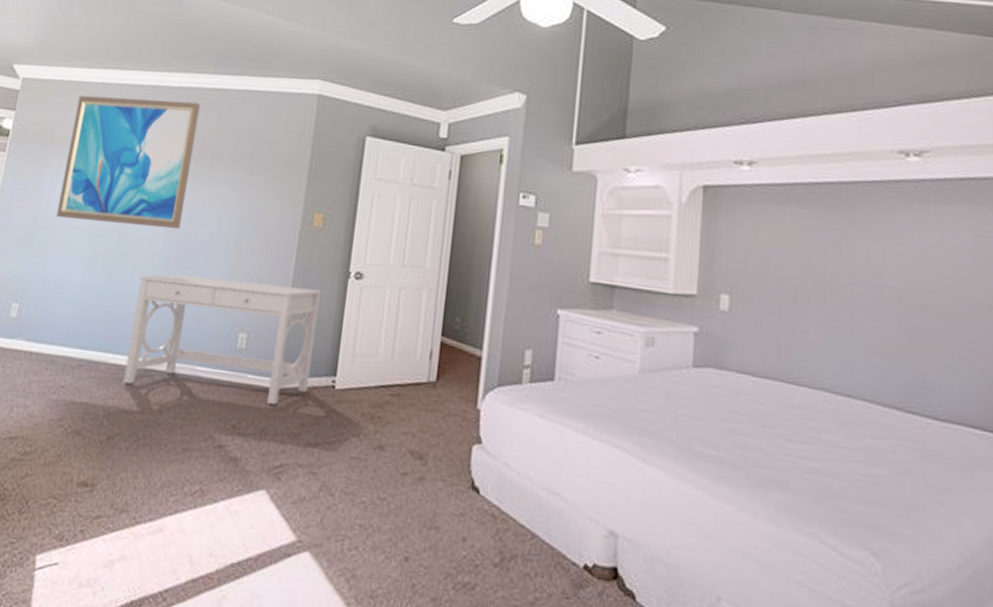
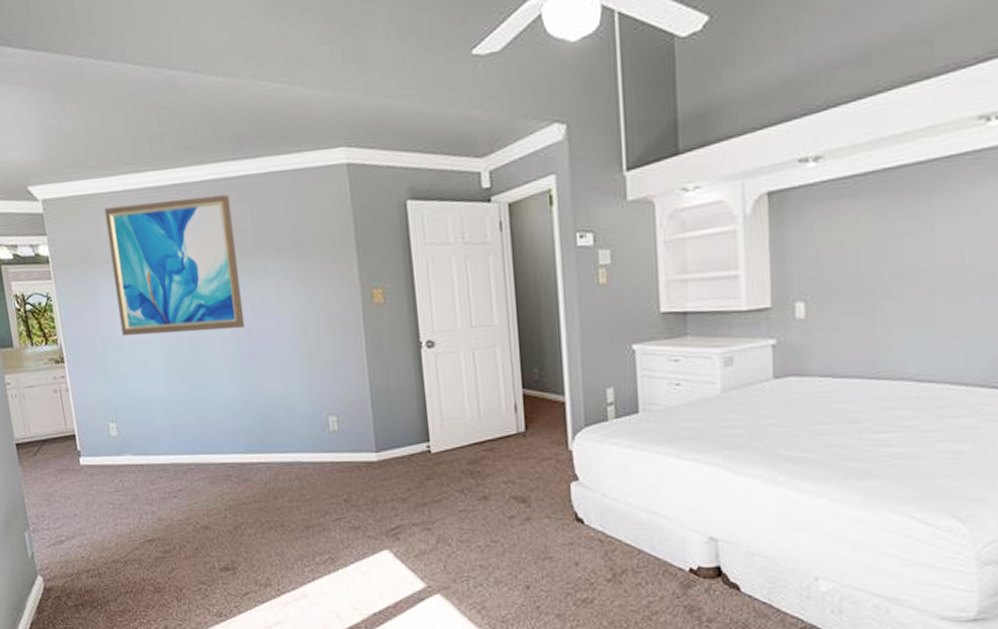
desk: present [123,274,322,406] -> none [219,364,406,478]

